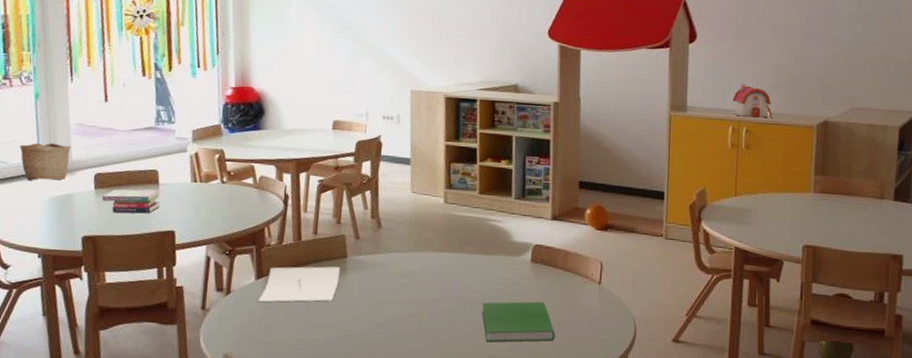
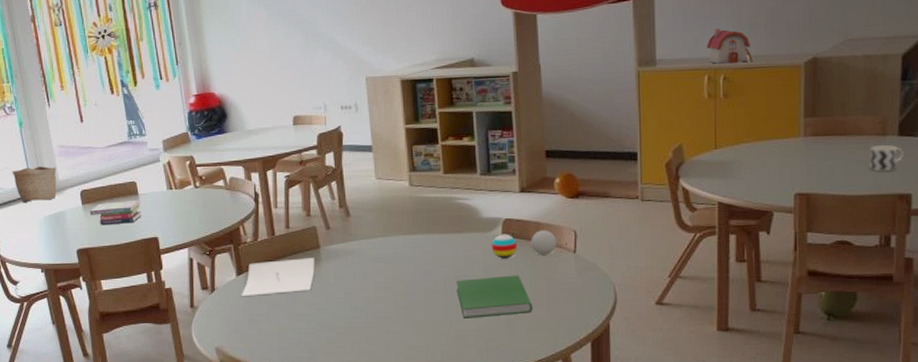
toy ball: none [519,259,583,285] -> present [491,230,557,259]
cup: none [868,208,898,233] -> present [869,145,904,172]

